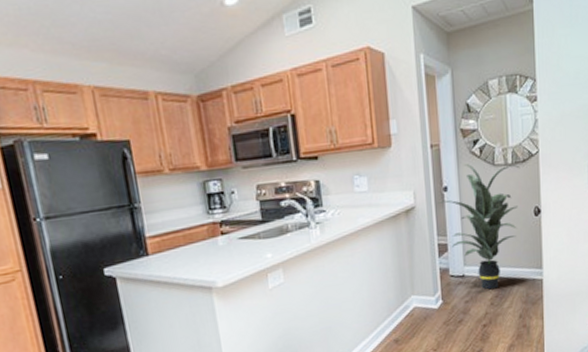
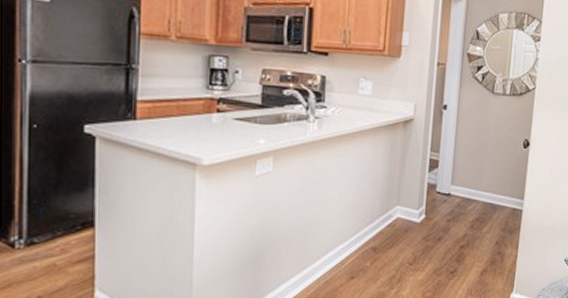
indoor plant: present [438,164,521,290] -> none [436,87,517,212]

